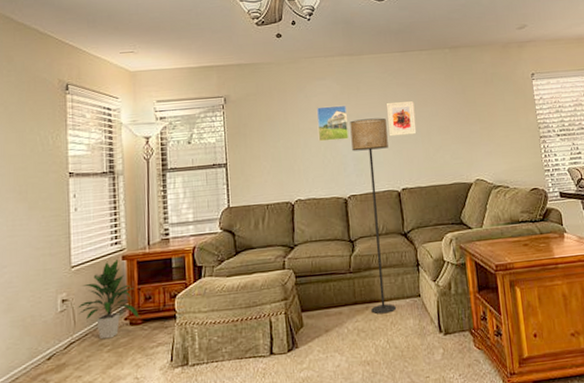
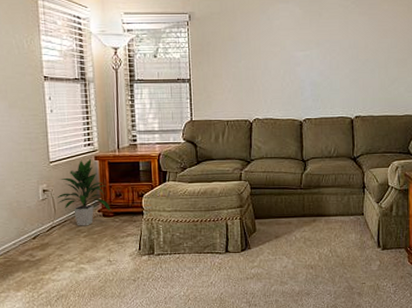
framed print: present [316,105,349,142] -> none [277,30,308,65]
floor lamp: present [350,118,396,315] -> none [310,46,345,227]
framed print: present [386,101,417,137] -> none [346,31,374,65]

